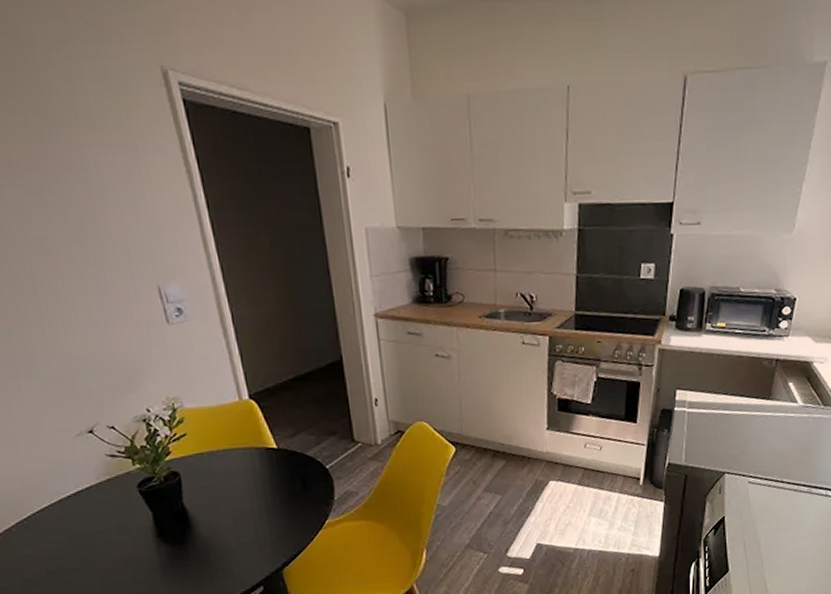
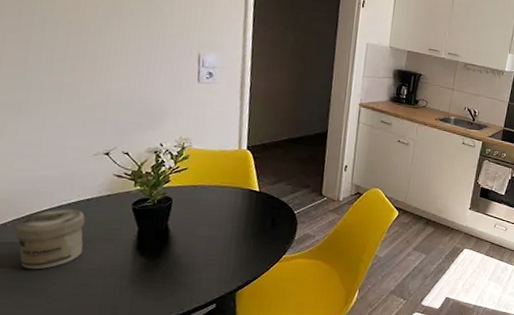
jar: none [21,501,101,575] -> present [15,208,86,270]

